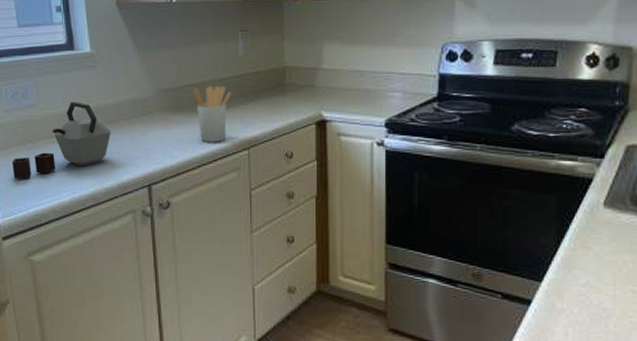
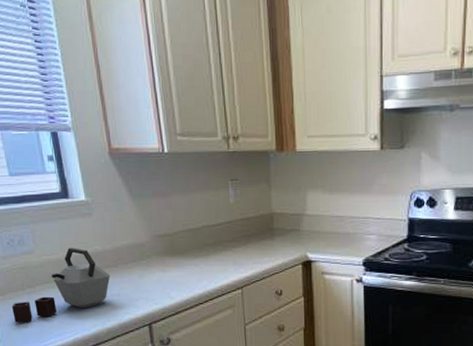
utensil holder: present [192,85,232,143] -> none [187,231,224,284]

